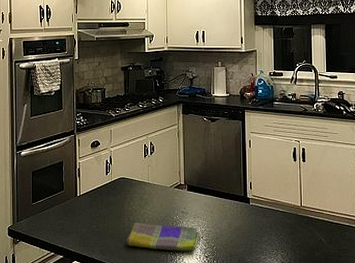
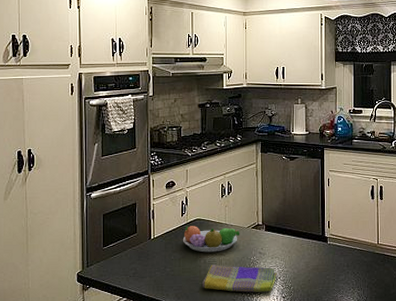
fruit bowl: none [107,184,163,211] -> present [182,226,240,253]

